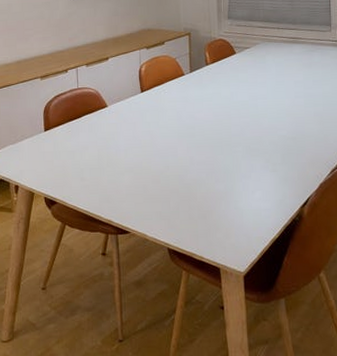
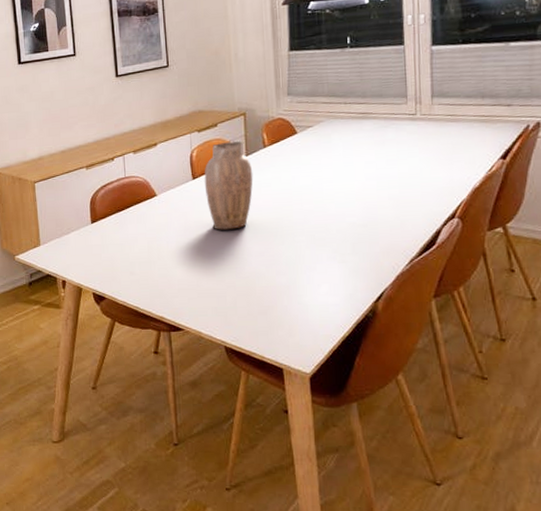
vase: none [151,59,196,140] -> present [204,141,254,230]

